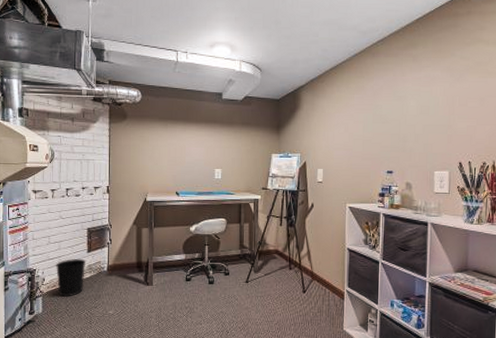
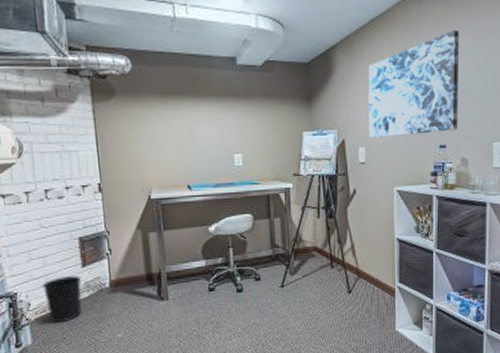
wall art: none [327,77,406,162] -> present [368,29,459,138]

